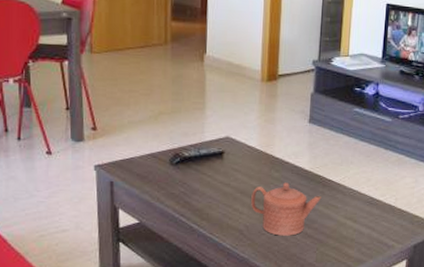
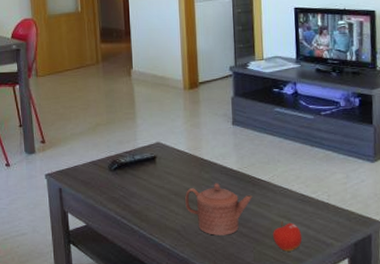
fruit: none [337,222,366,253] -> present [273,220,302,252]

